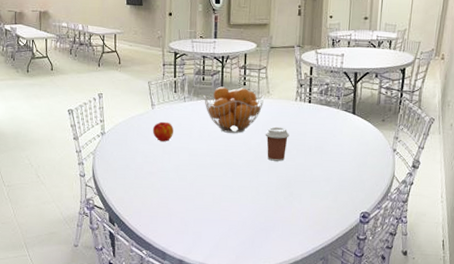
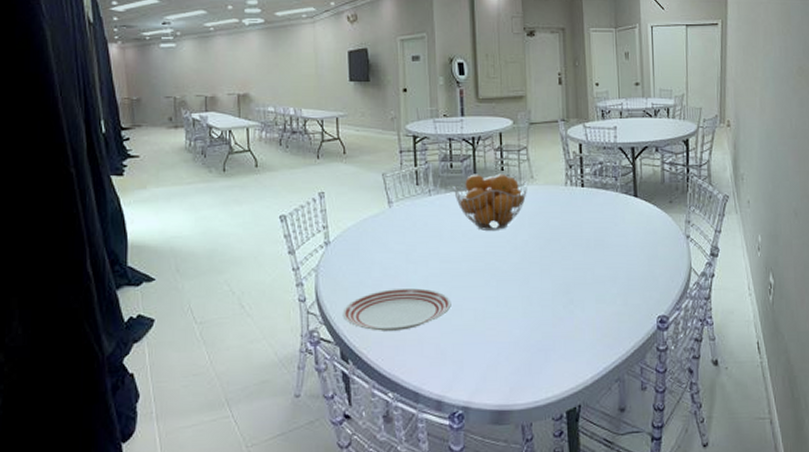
dinner plate: none [112,173,196,205] -> present [342,288,451,331]
apple: present [152,121,174,142] -> none [391,222,418,248]
coffee cup: present [265,126,290,161] -> none [532,218,562,261]

